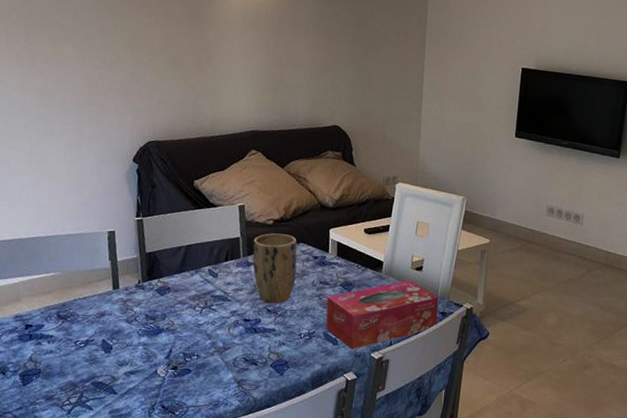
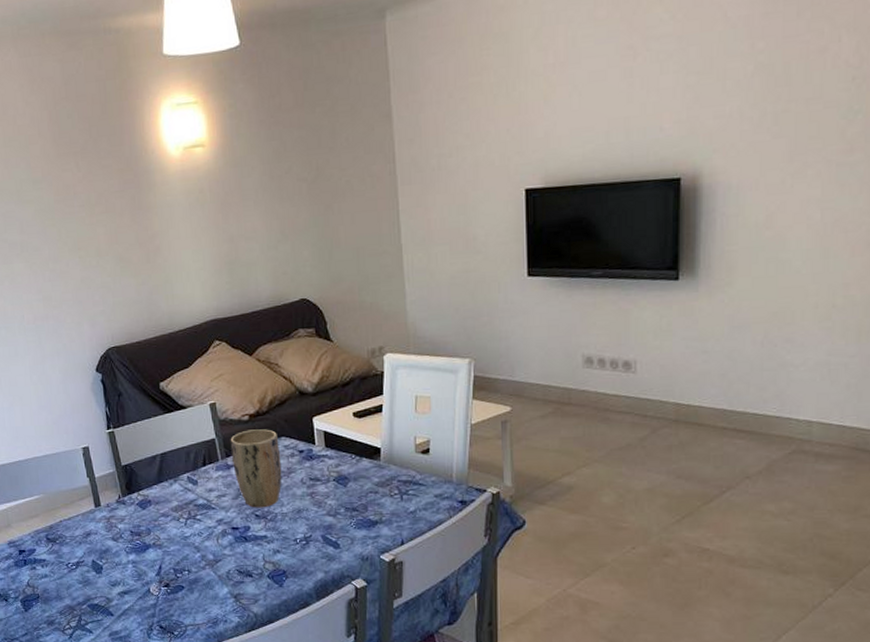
tissue box: present [326,280,439,350] -> none [320,466,457,553]

